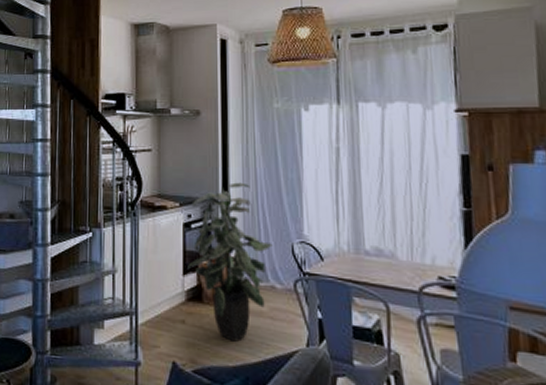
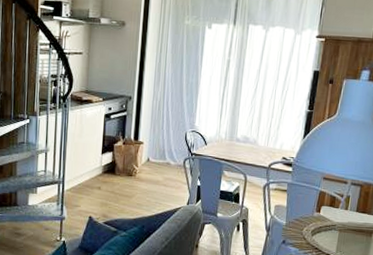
indoor plant: present [188,182,273,342] -> none [105,83,172,202]

